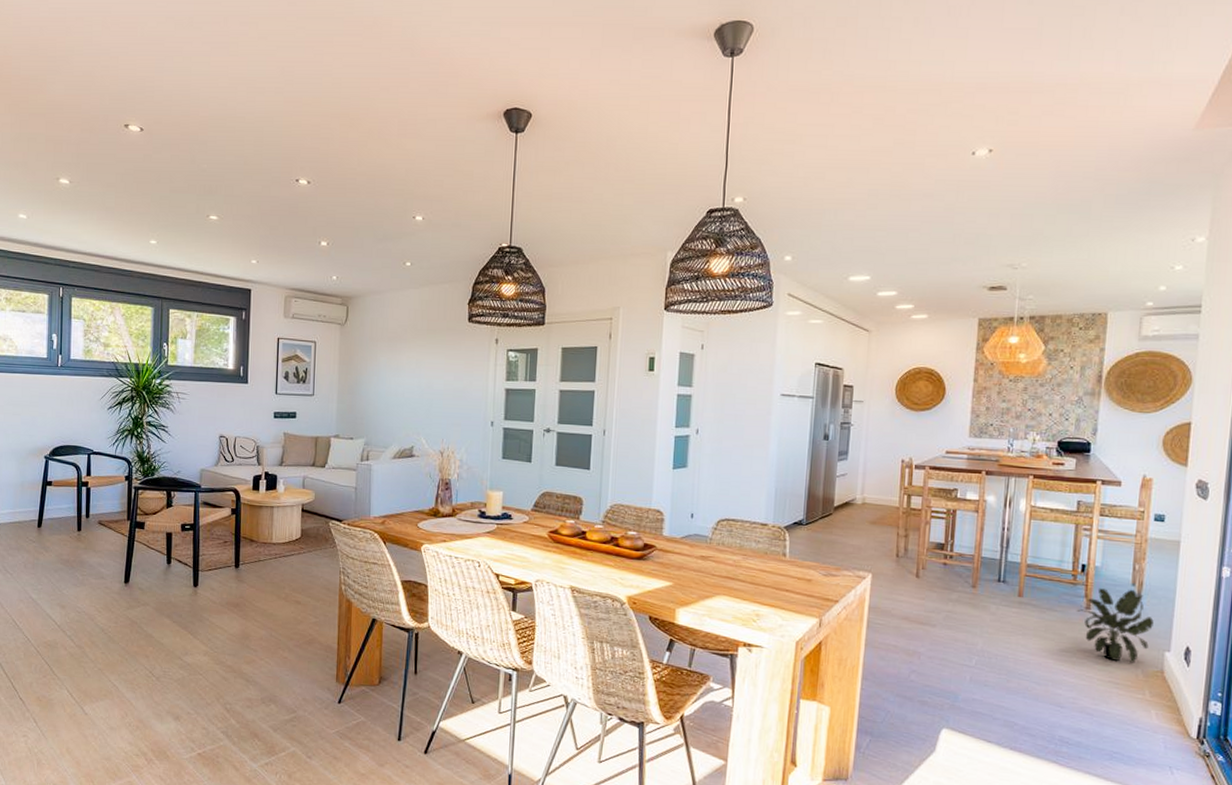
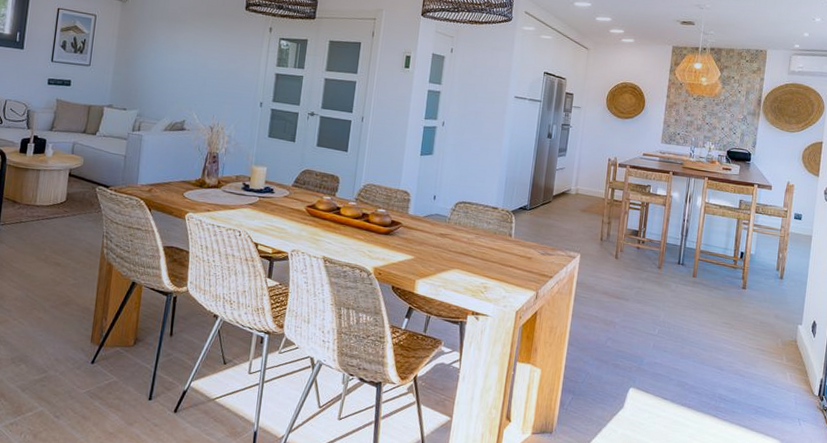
potted plant: present [1076,588,1154,663] -> none [735,272,791,334]

